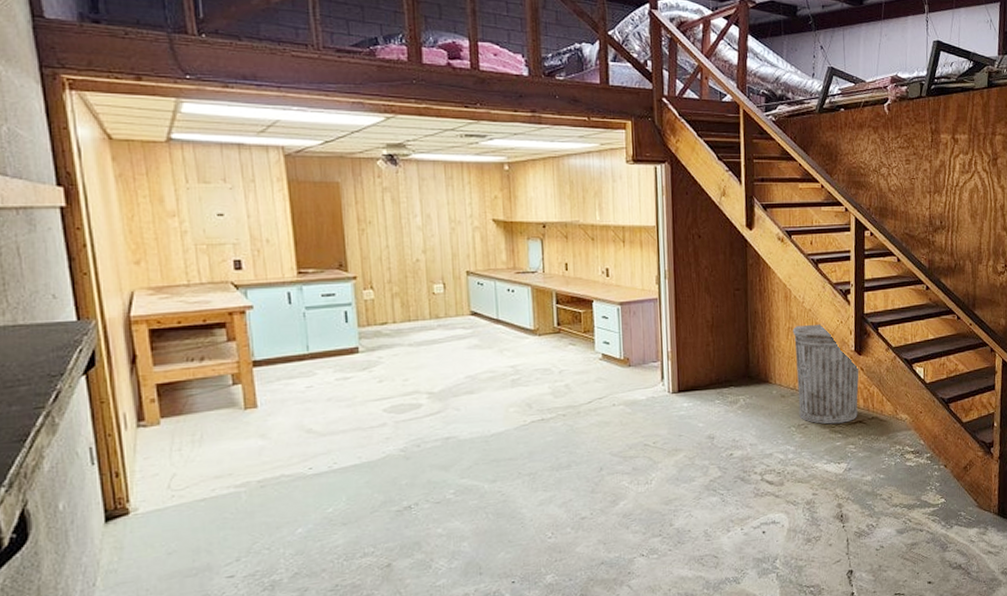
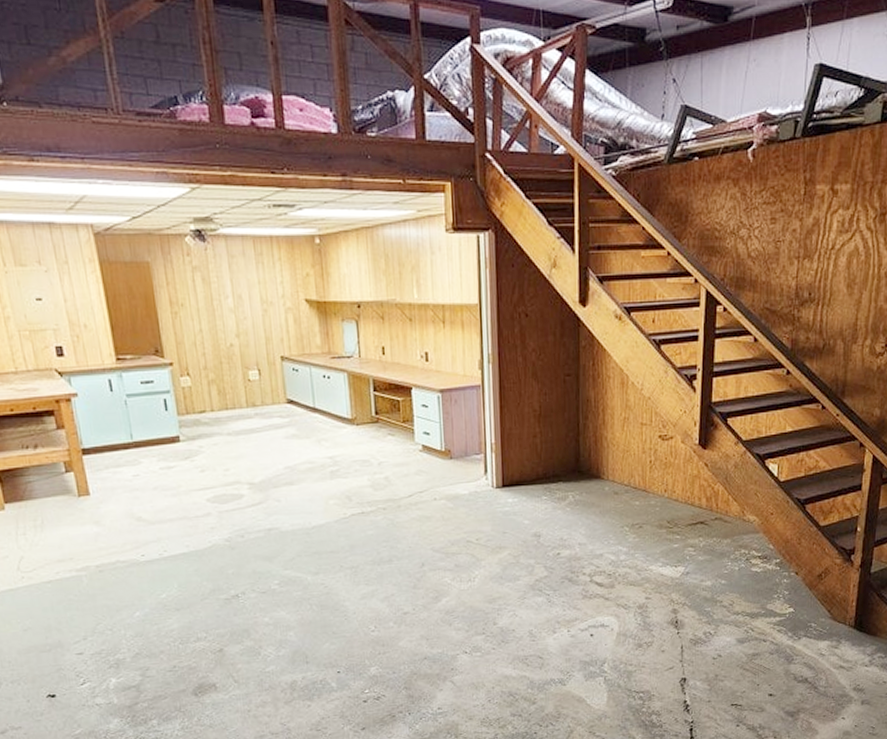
trash can: present [792,323,859,424] -> none [629,413,703,525]

